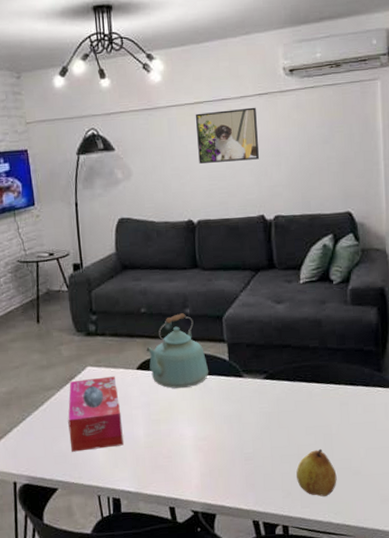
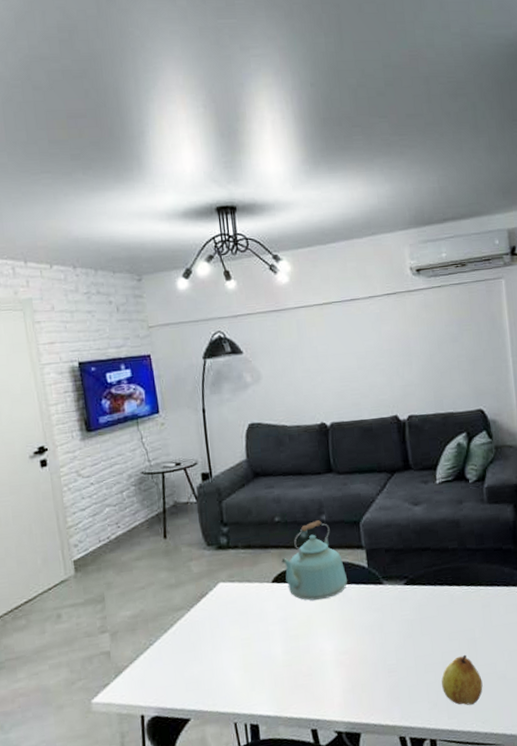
tissue box: present [68,376,124,452] -> none [199,591,260,677]
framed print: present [195,107,260,164] -> none [324,307,391,365]

